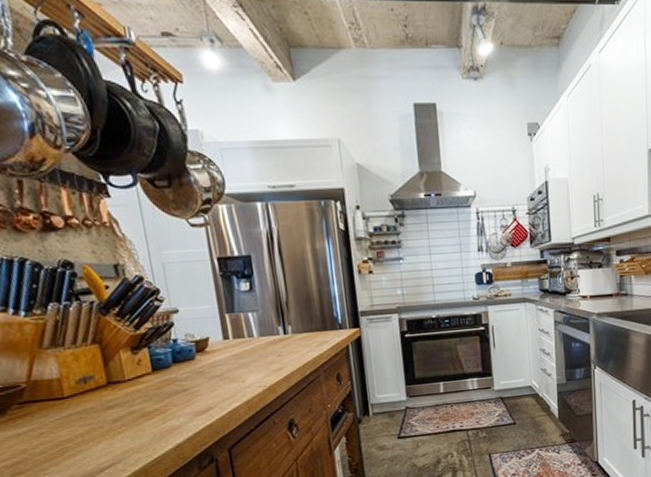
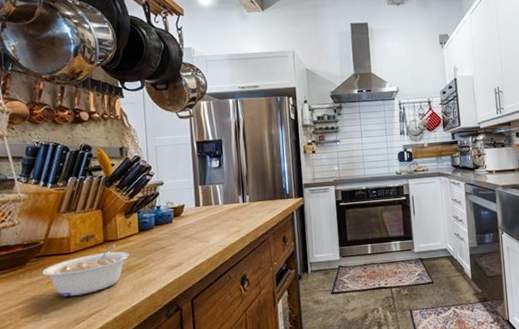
legume: none [30,386,144,450] -> present [42,244,129,297]

